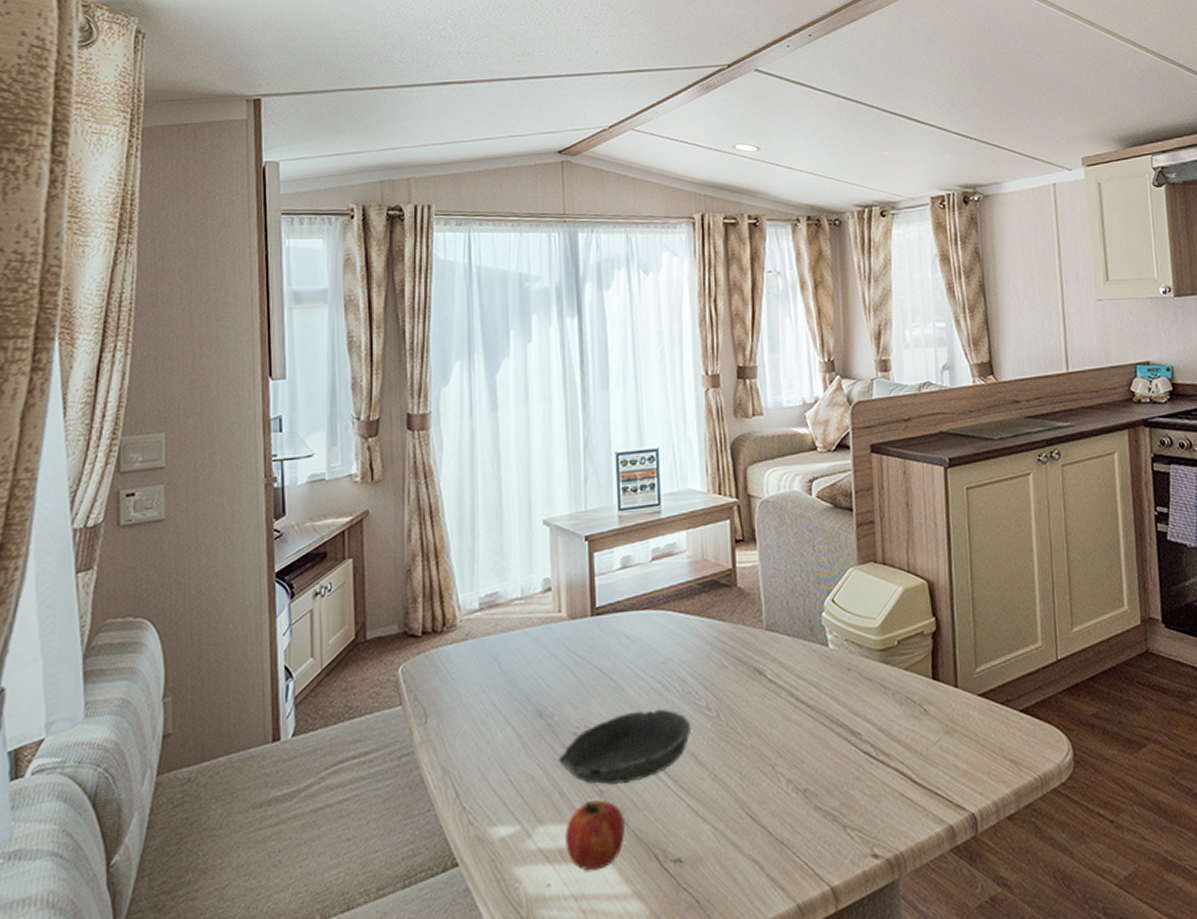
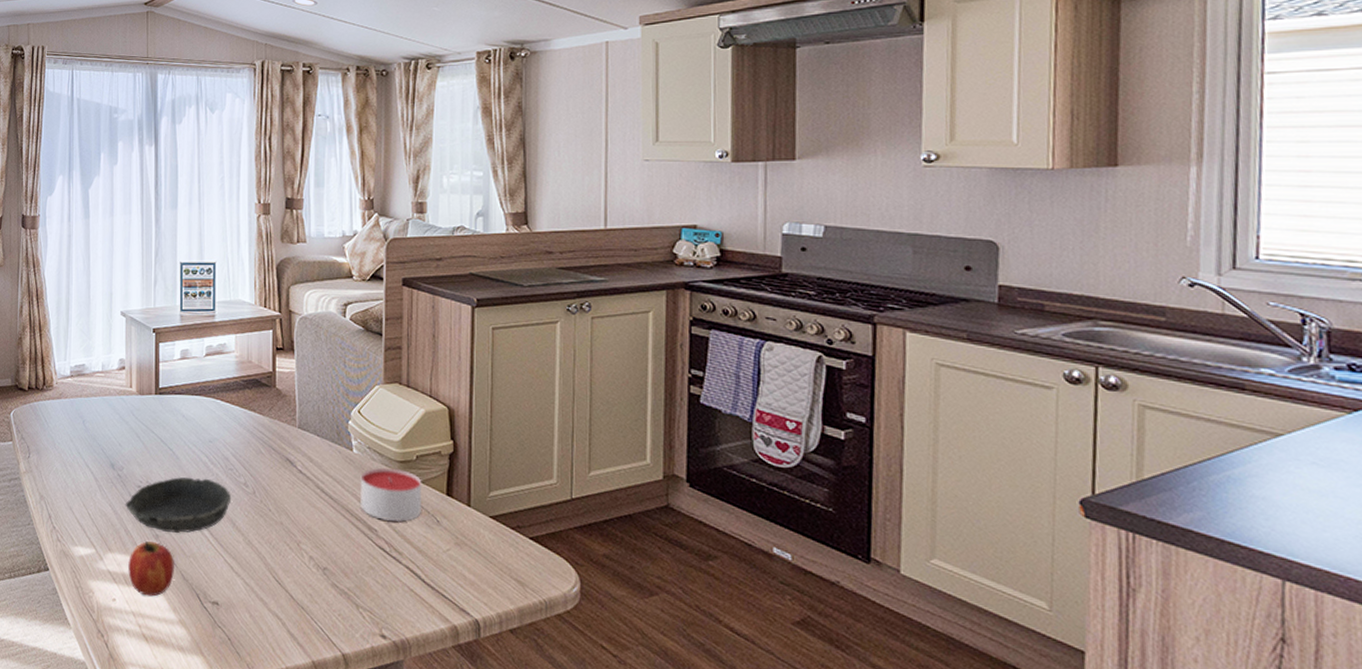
candle: none [839,658,907,721] -> present [360,467,422,522]

